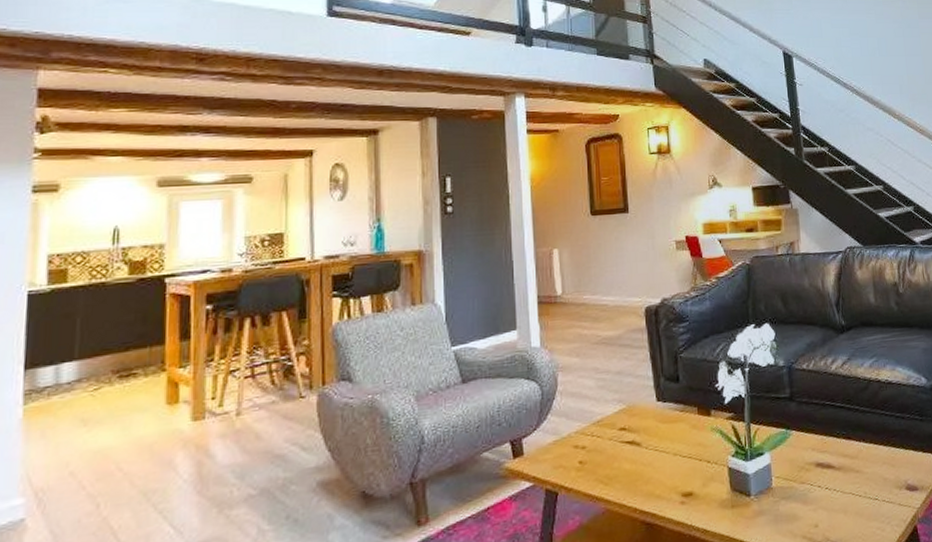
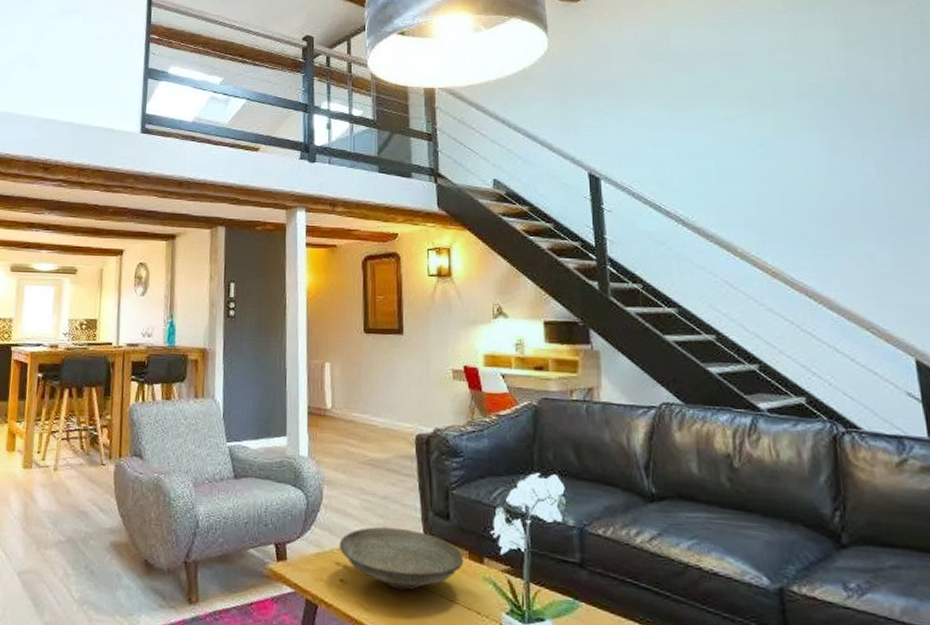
decorative bowl: none [576,398,694,459] -> present [339,527,464,591]

